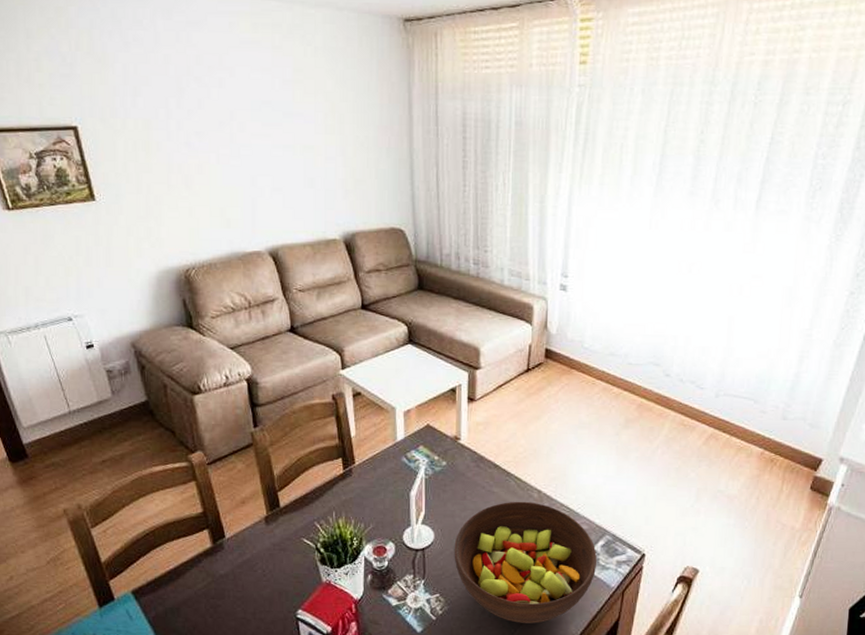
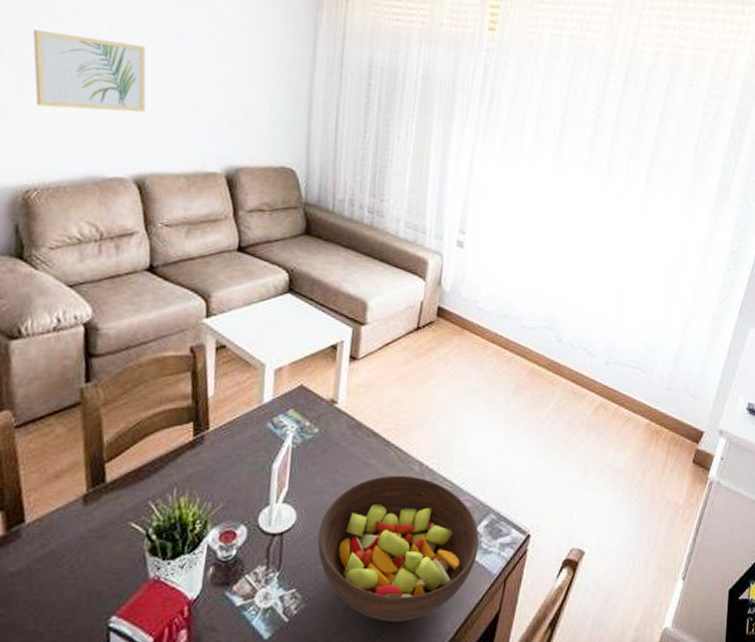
wall art: none [170,125,271,195] -> present [32,29,146,112]

